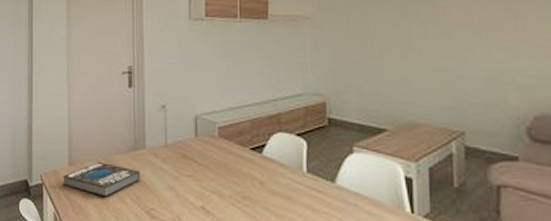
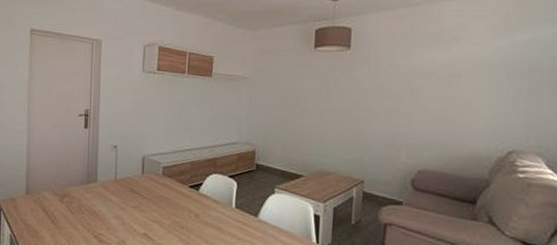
book: present [63,162,141,198] -> none [20,192,92,223]

